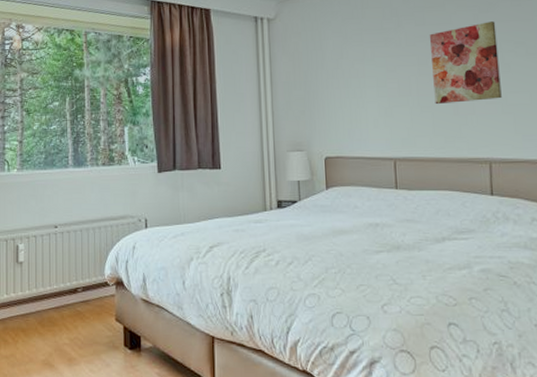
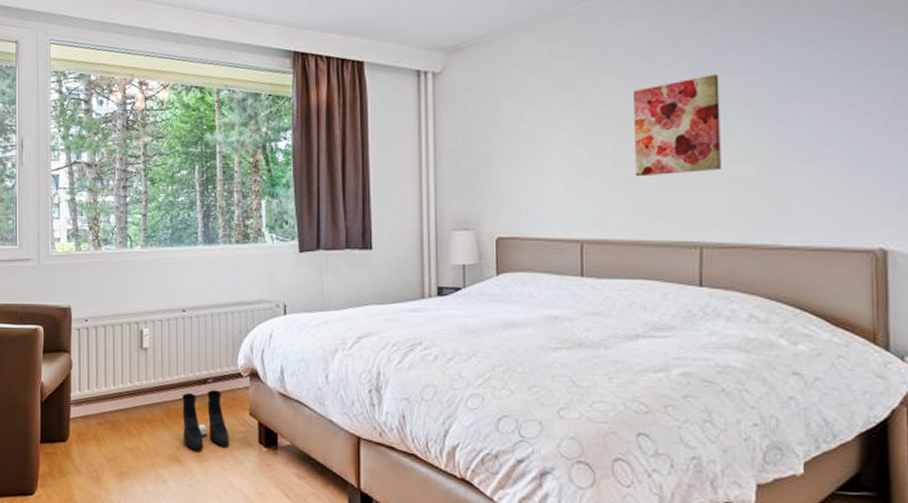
boots: none [54,299,97,356] -> present [182,390,228,451]

